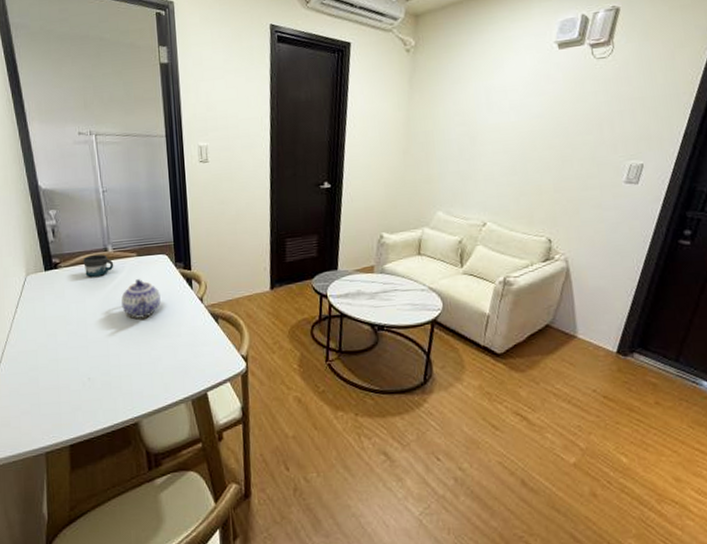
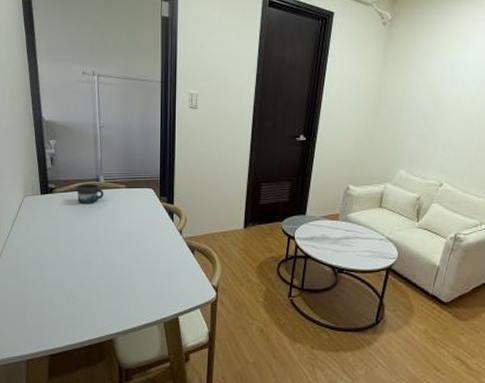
teapot: present [121,279,161,319] -> none [108,209,144,245]

